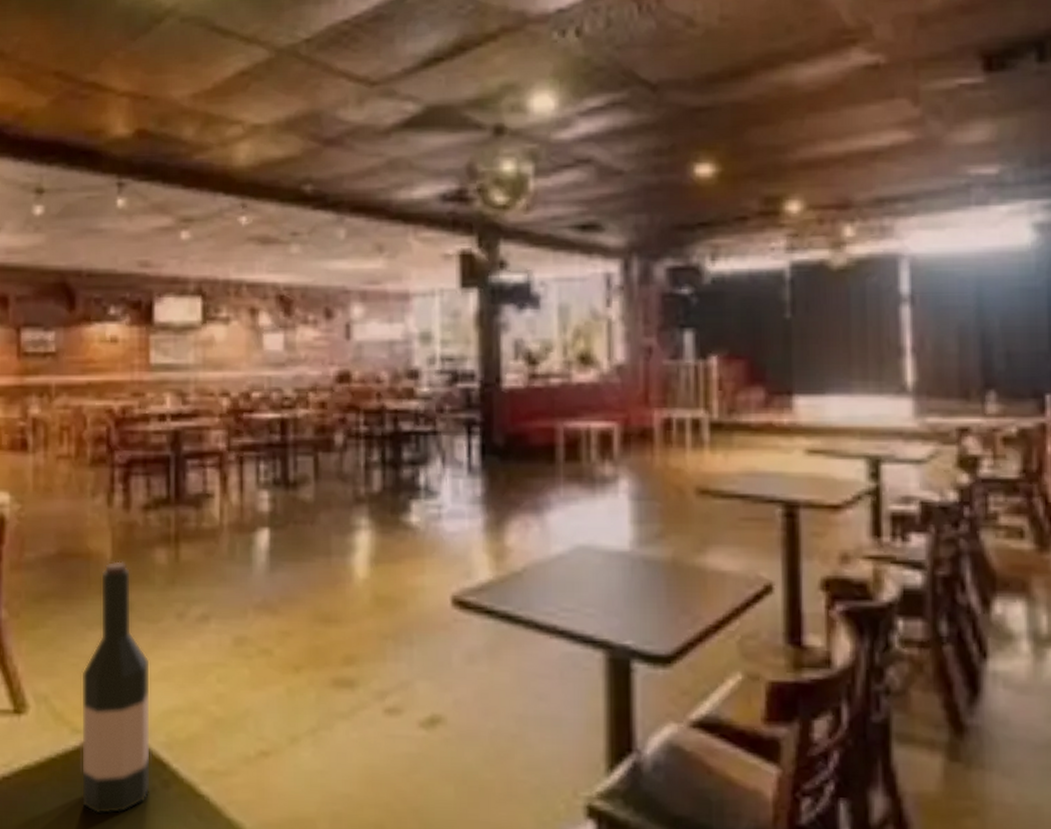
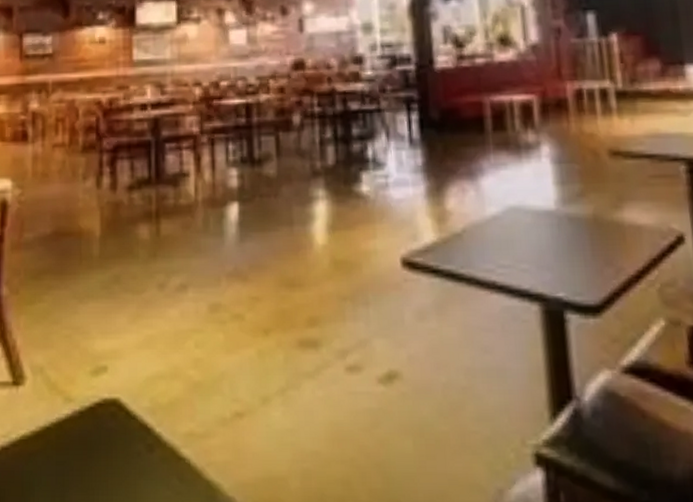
wine bottle: present [81,561,150,815] -> none [73,238,136,481]

